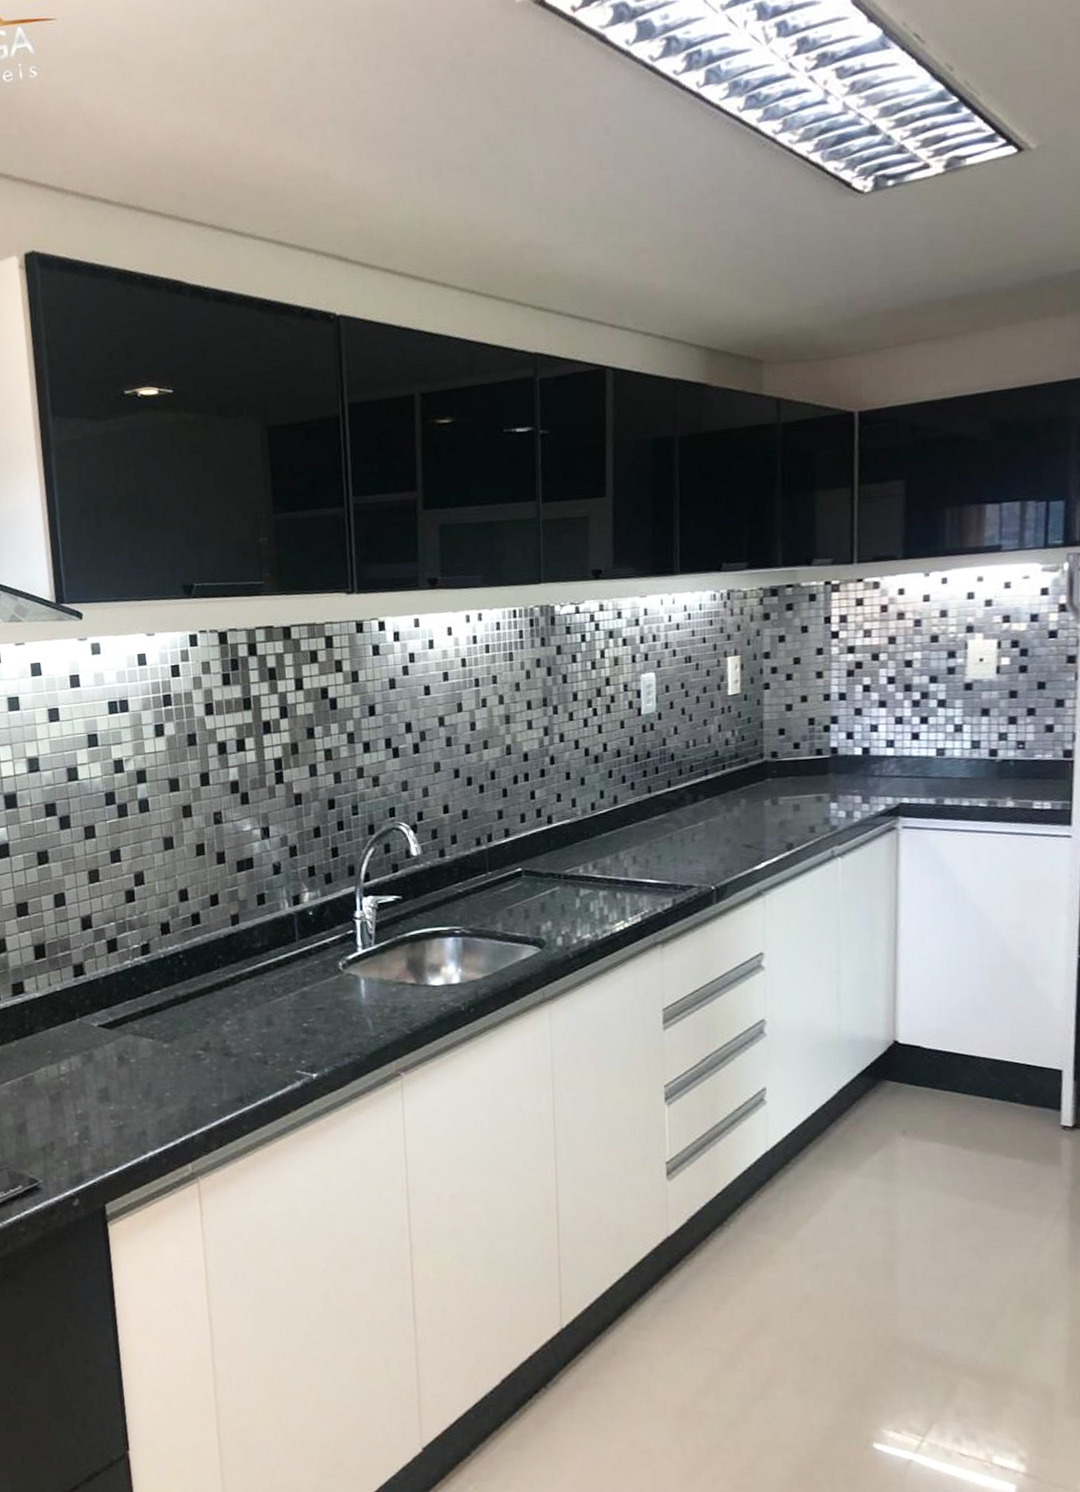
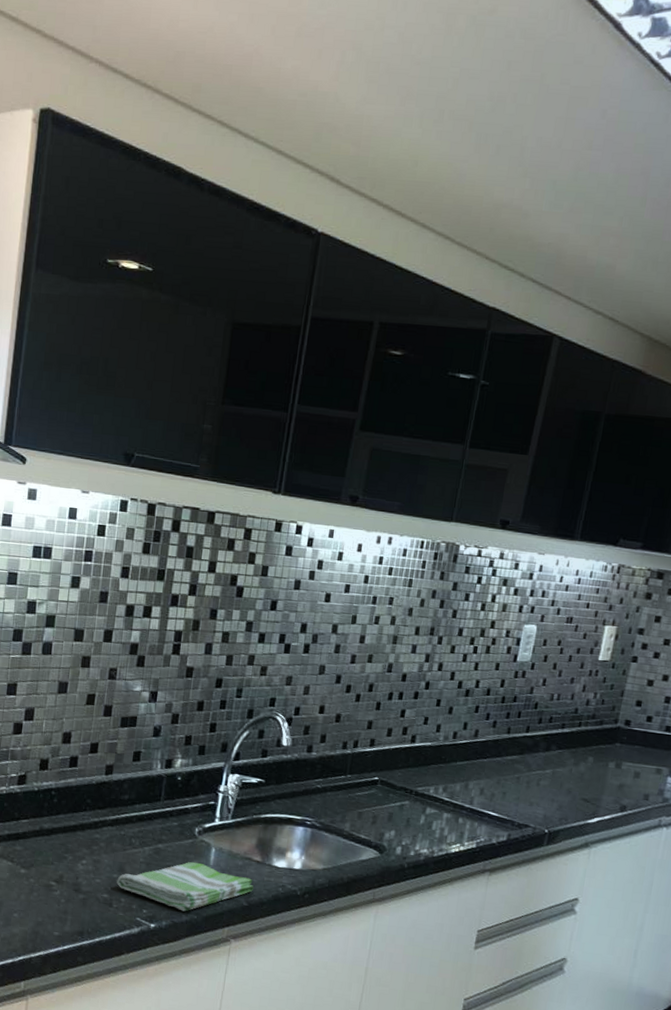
dish towel: none [267,998,413,1054] -> present [117,861,253,912]

